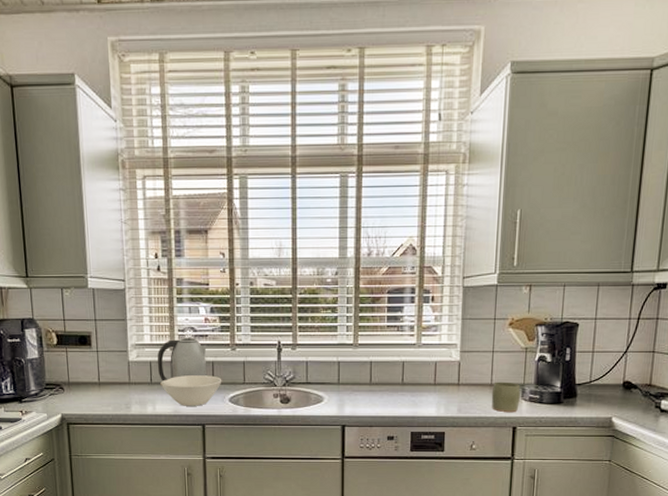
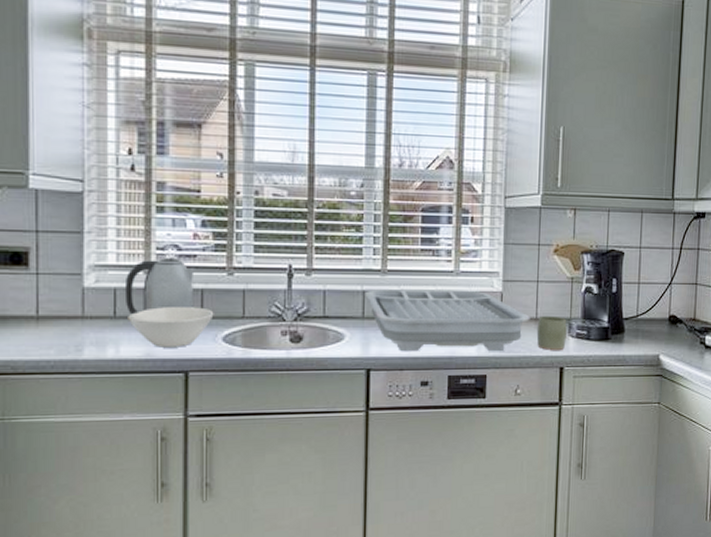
dish rack: none [340,360,486,412] -> present [365,289,530,352]

